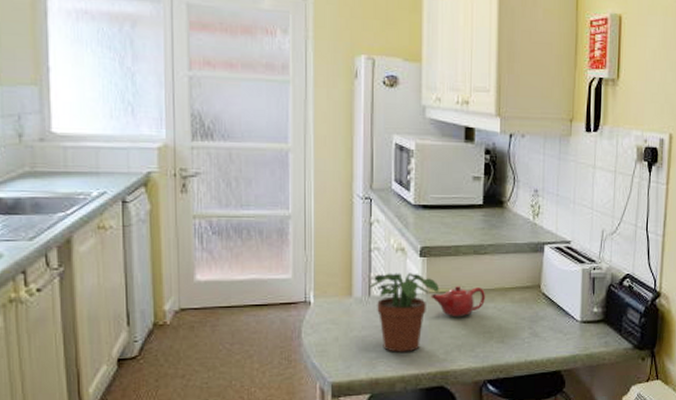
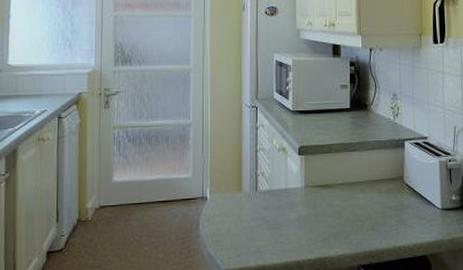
potted plant: present [369,273,439,352] -> none [256,169,315,241]
teapot: present [430,285,486,317] -> none [308,179,357,208]

